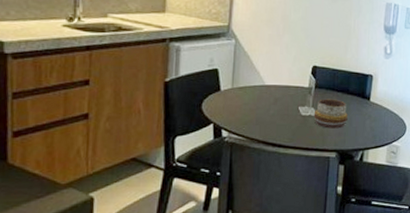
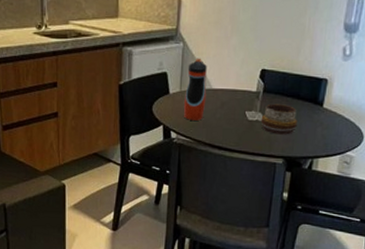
water bottle: none [235,54,260,118] -> present [183,58,207,121]

